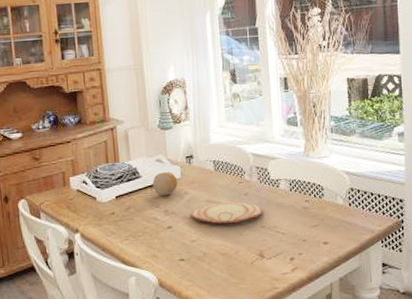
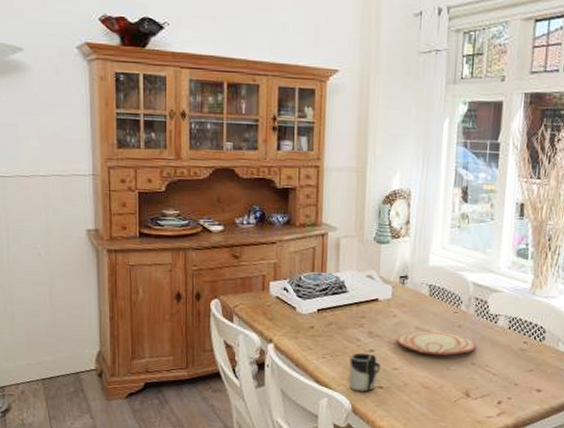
cup: none [151,230,180,266] -> present [349,353,381,392]
fruit: present [152,172,178,196] -> none [359,290,387,316]

